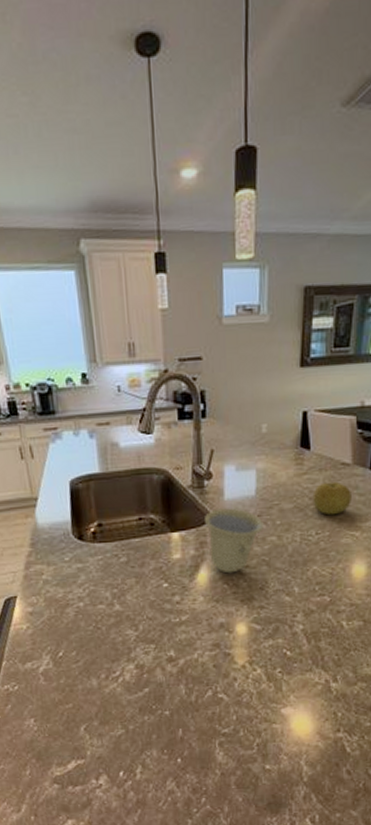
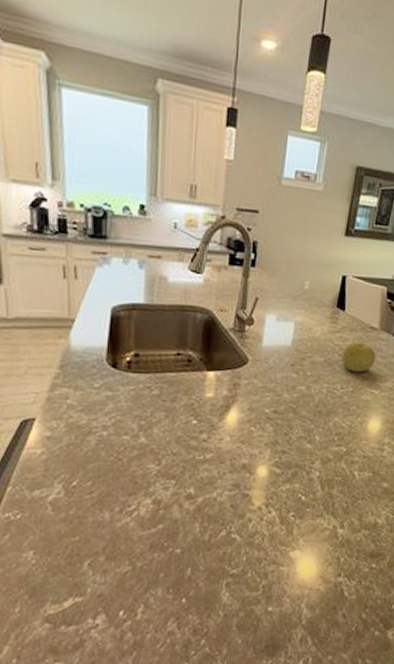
cup: present [203,508,264,574] -> none [240,354,296,417]

